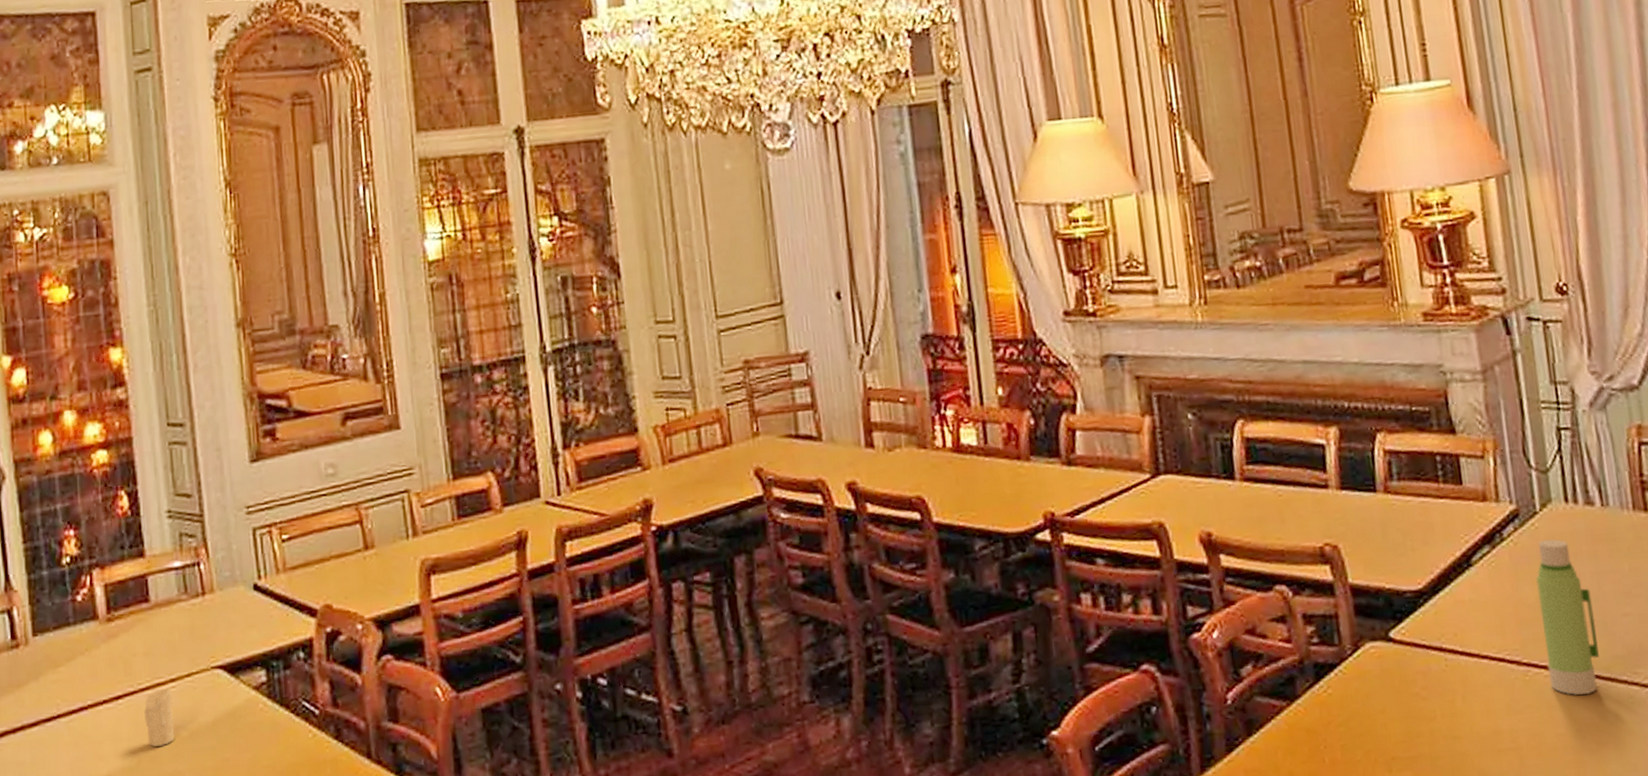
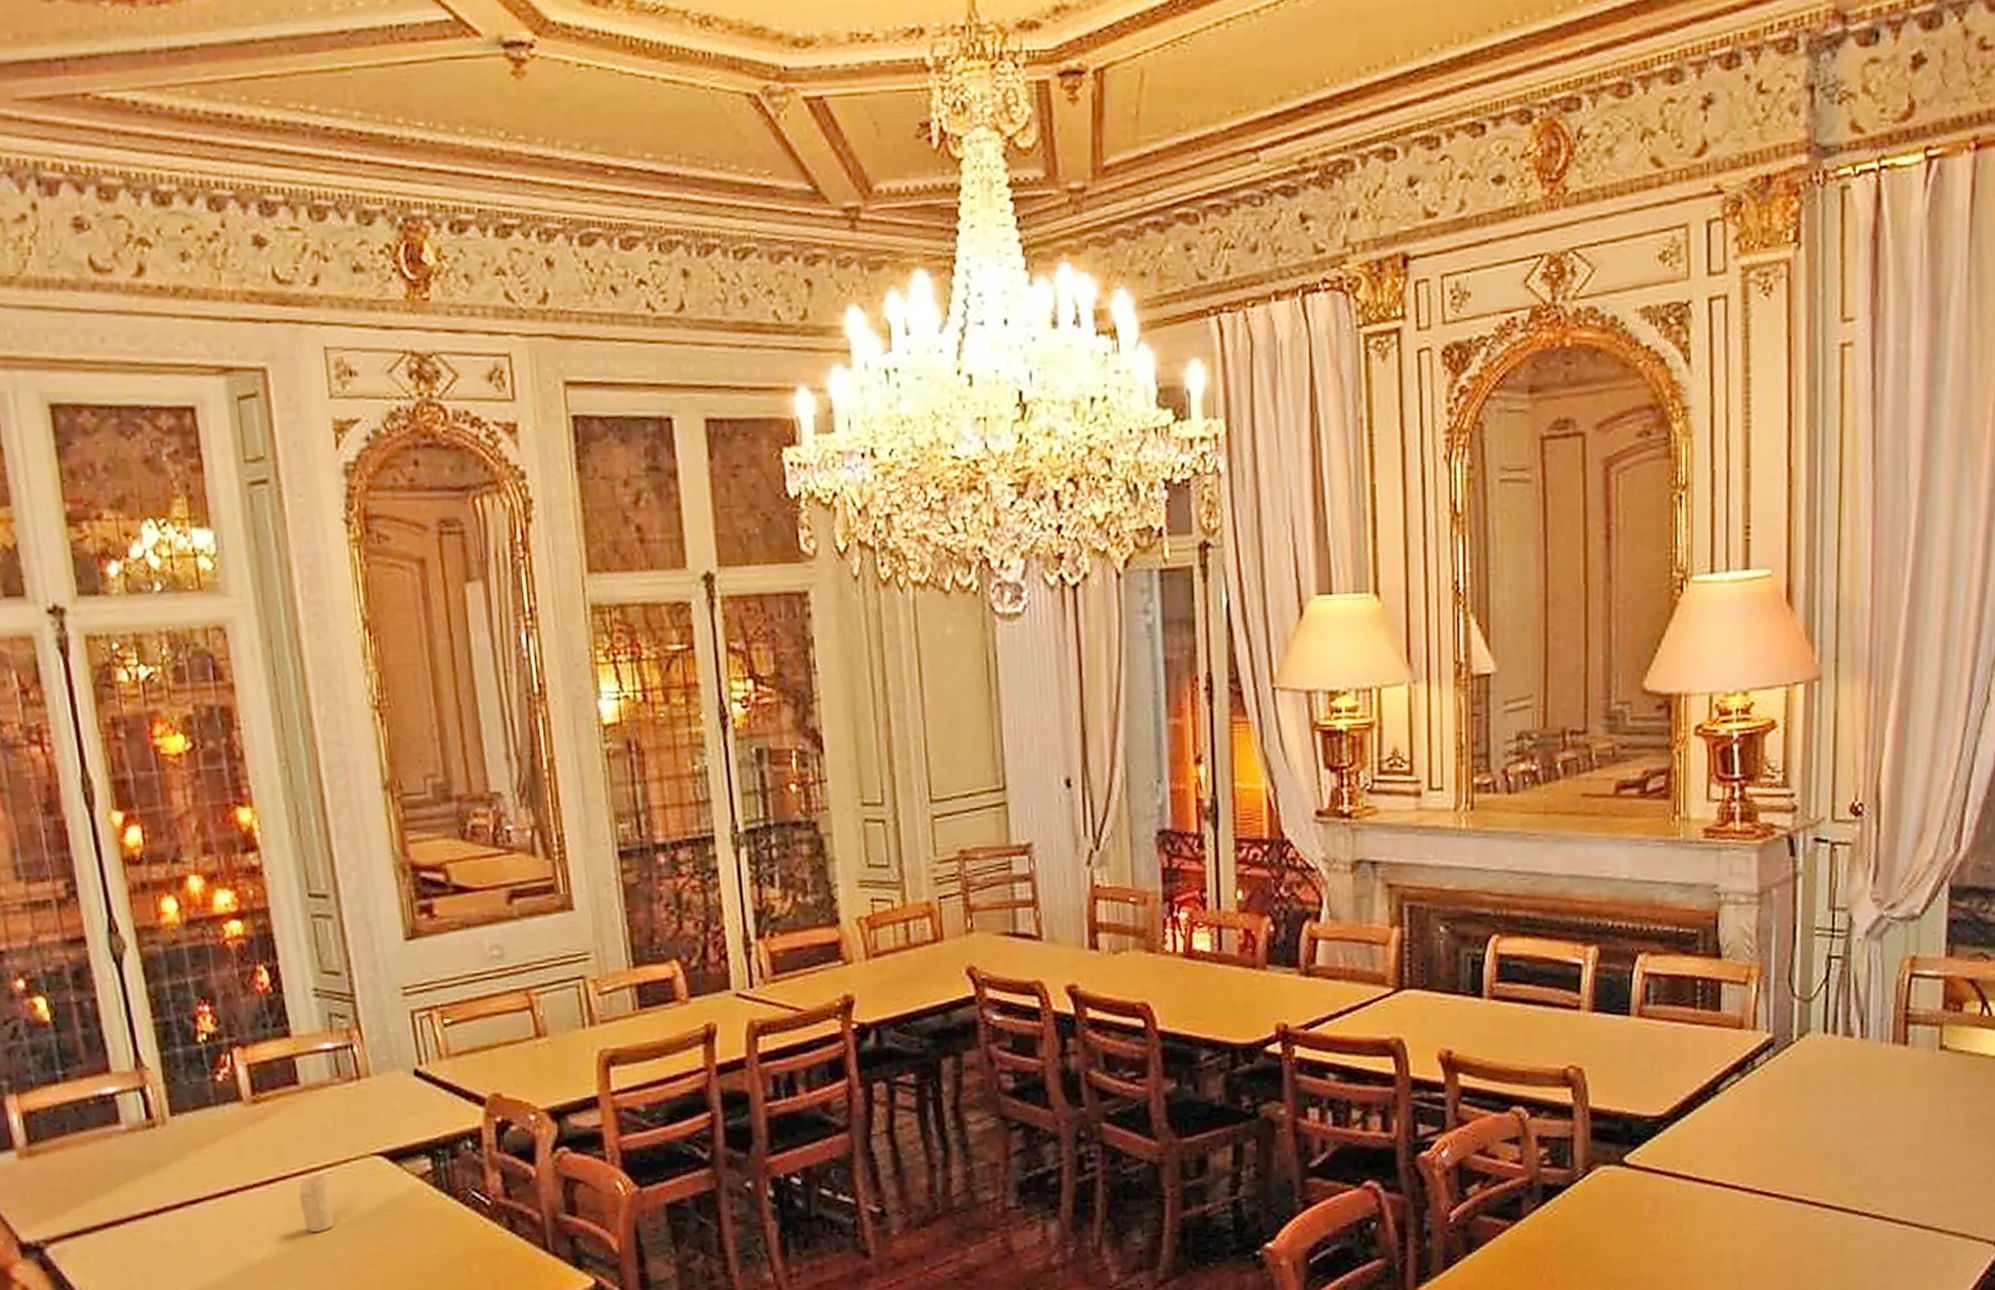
water bottle: present [1536,539,1599,695] -> none [1780,1069,1836,1224]

